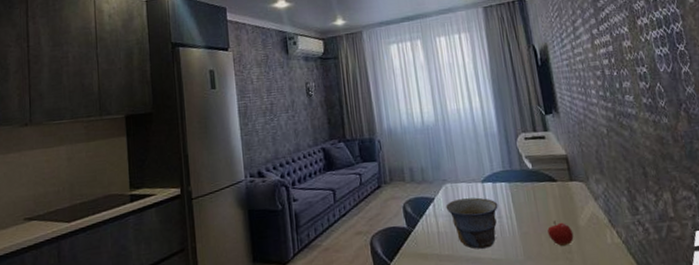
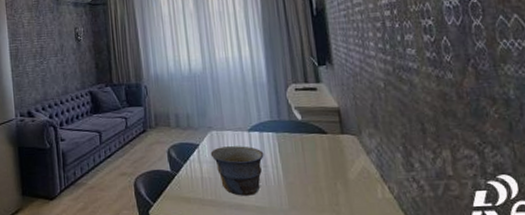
fruit: present [548,220,574,247] -> none [315,172,342,199]

